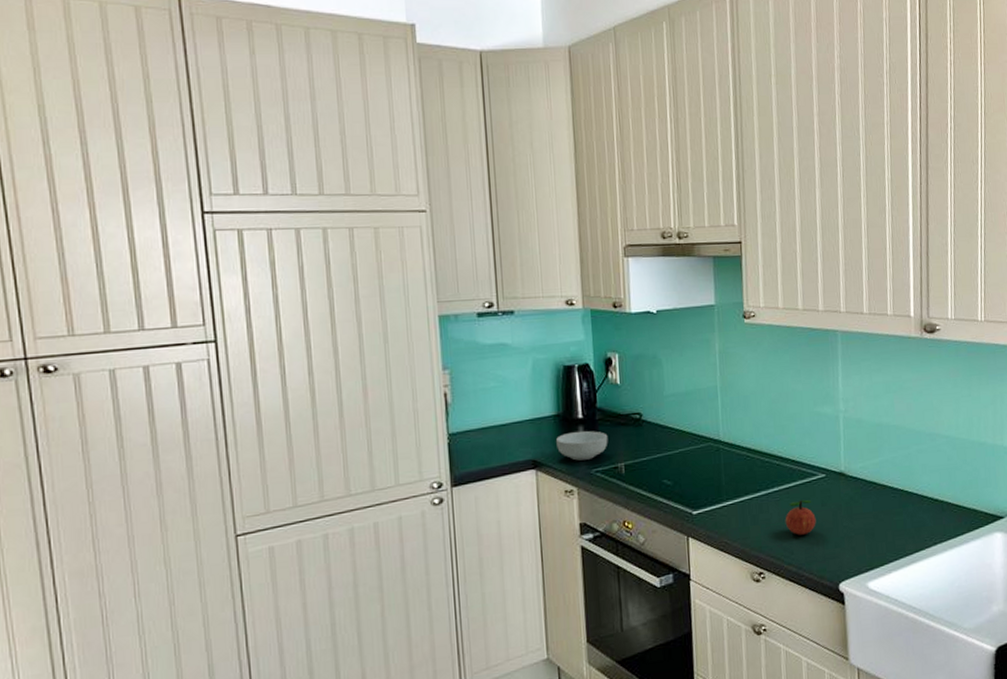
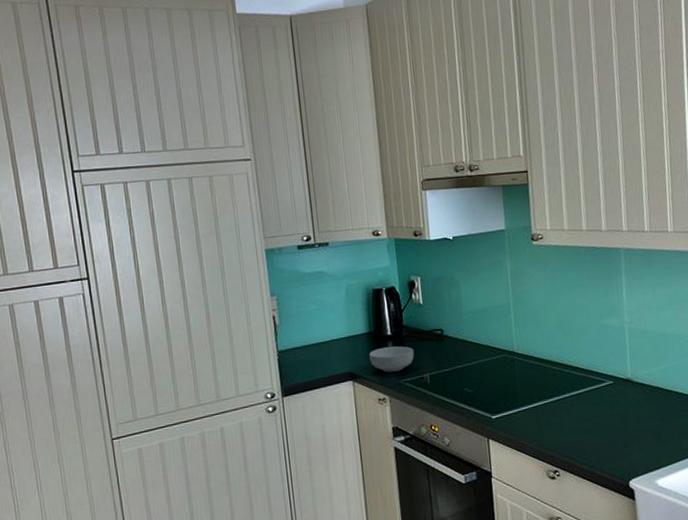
apple: present [785,499,816,535] -> none [576,404,606,437]

